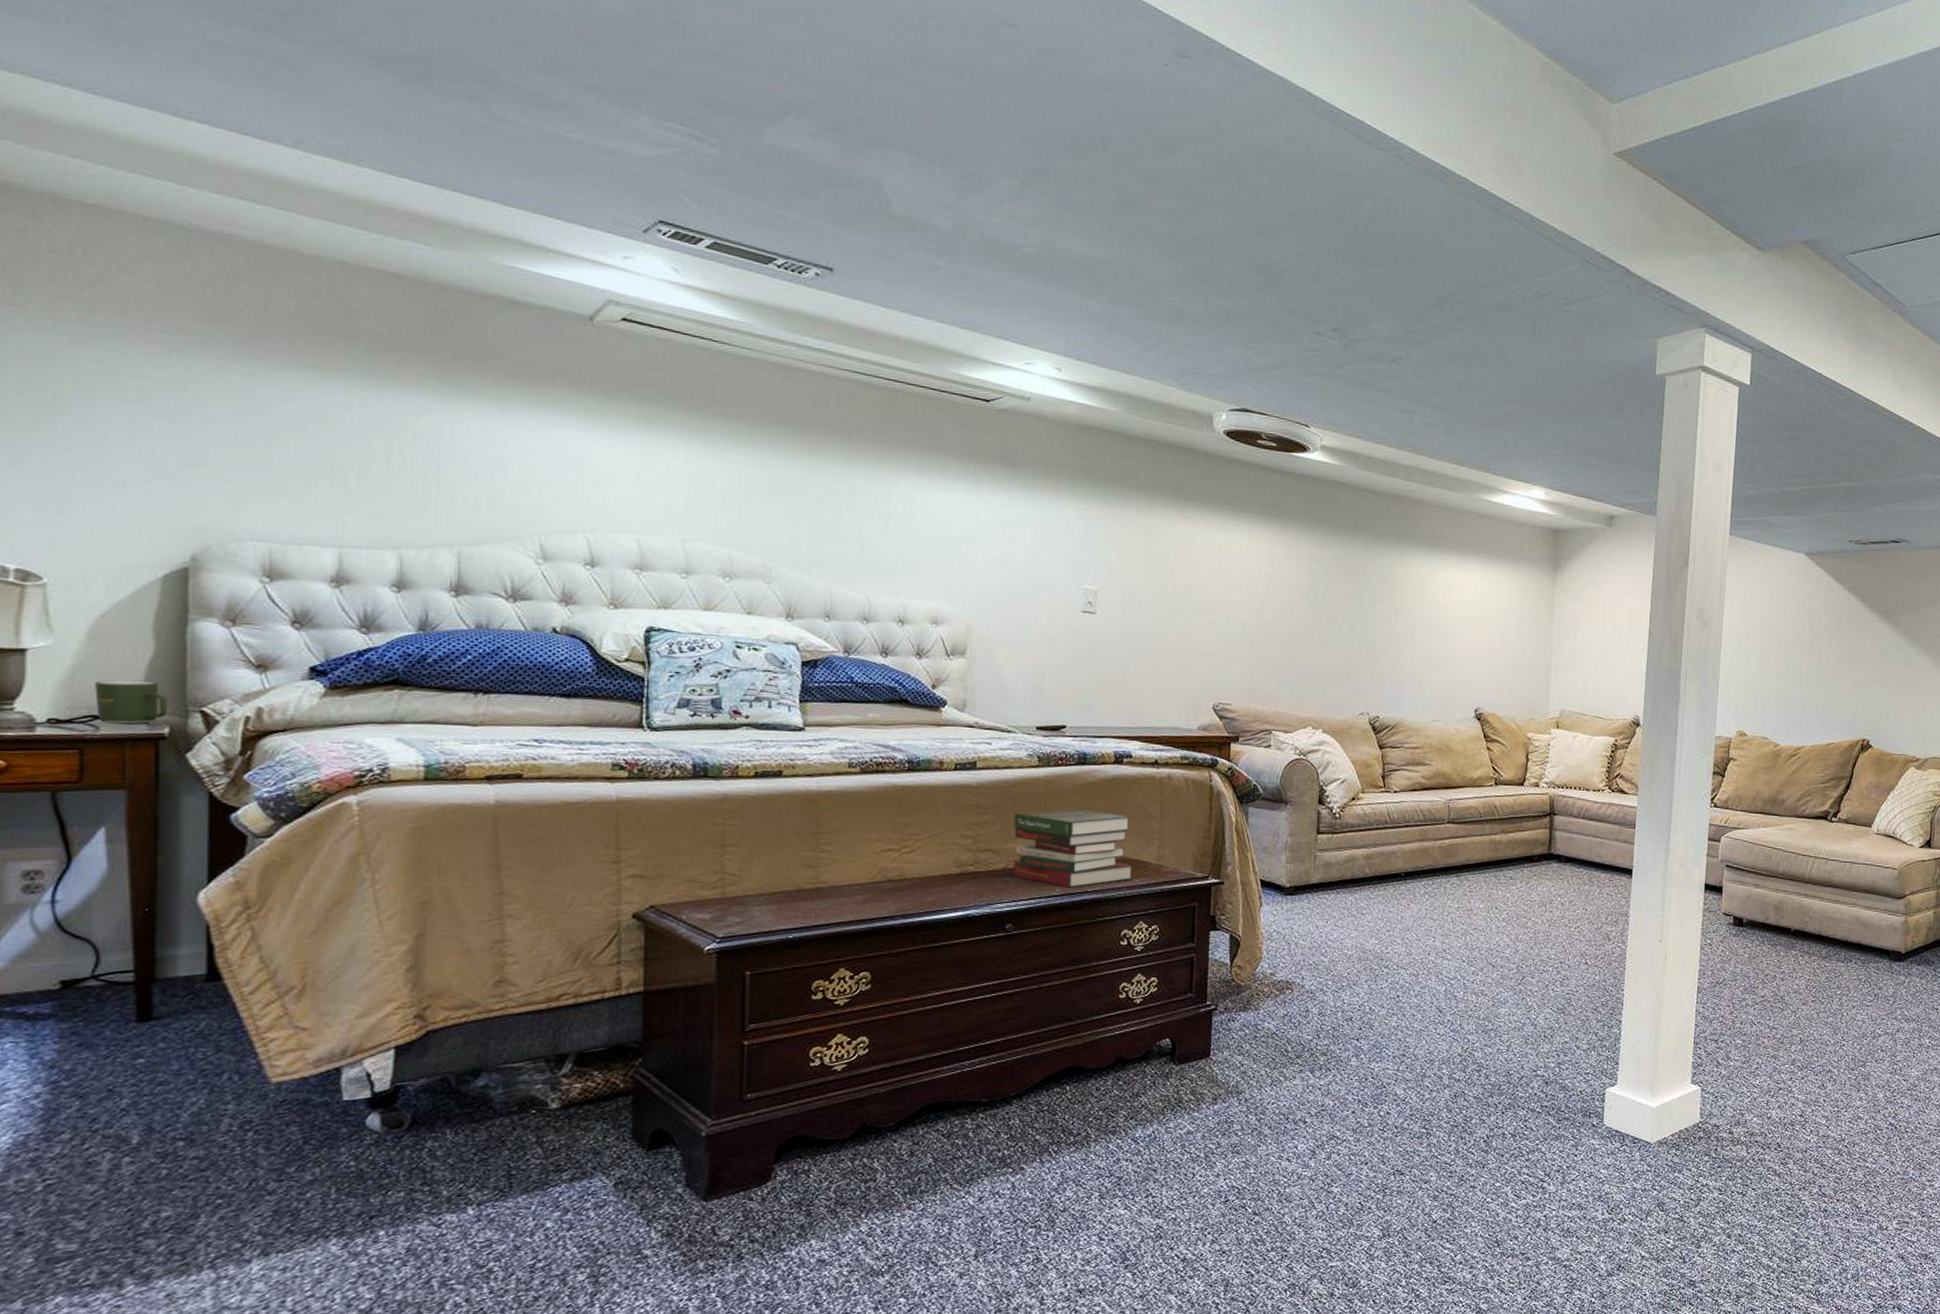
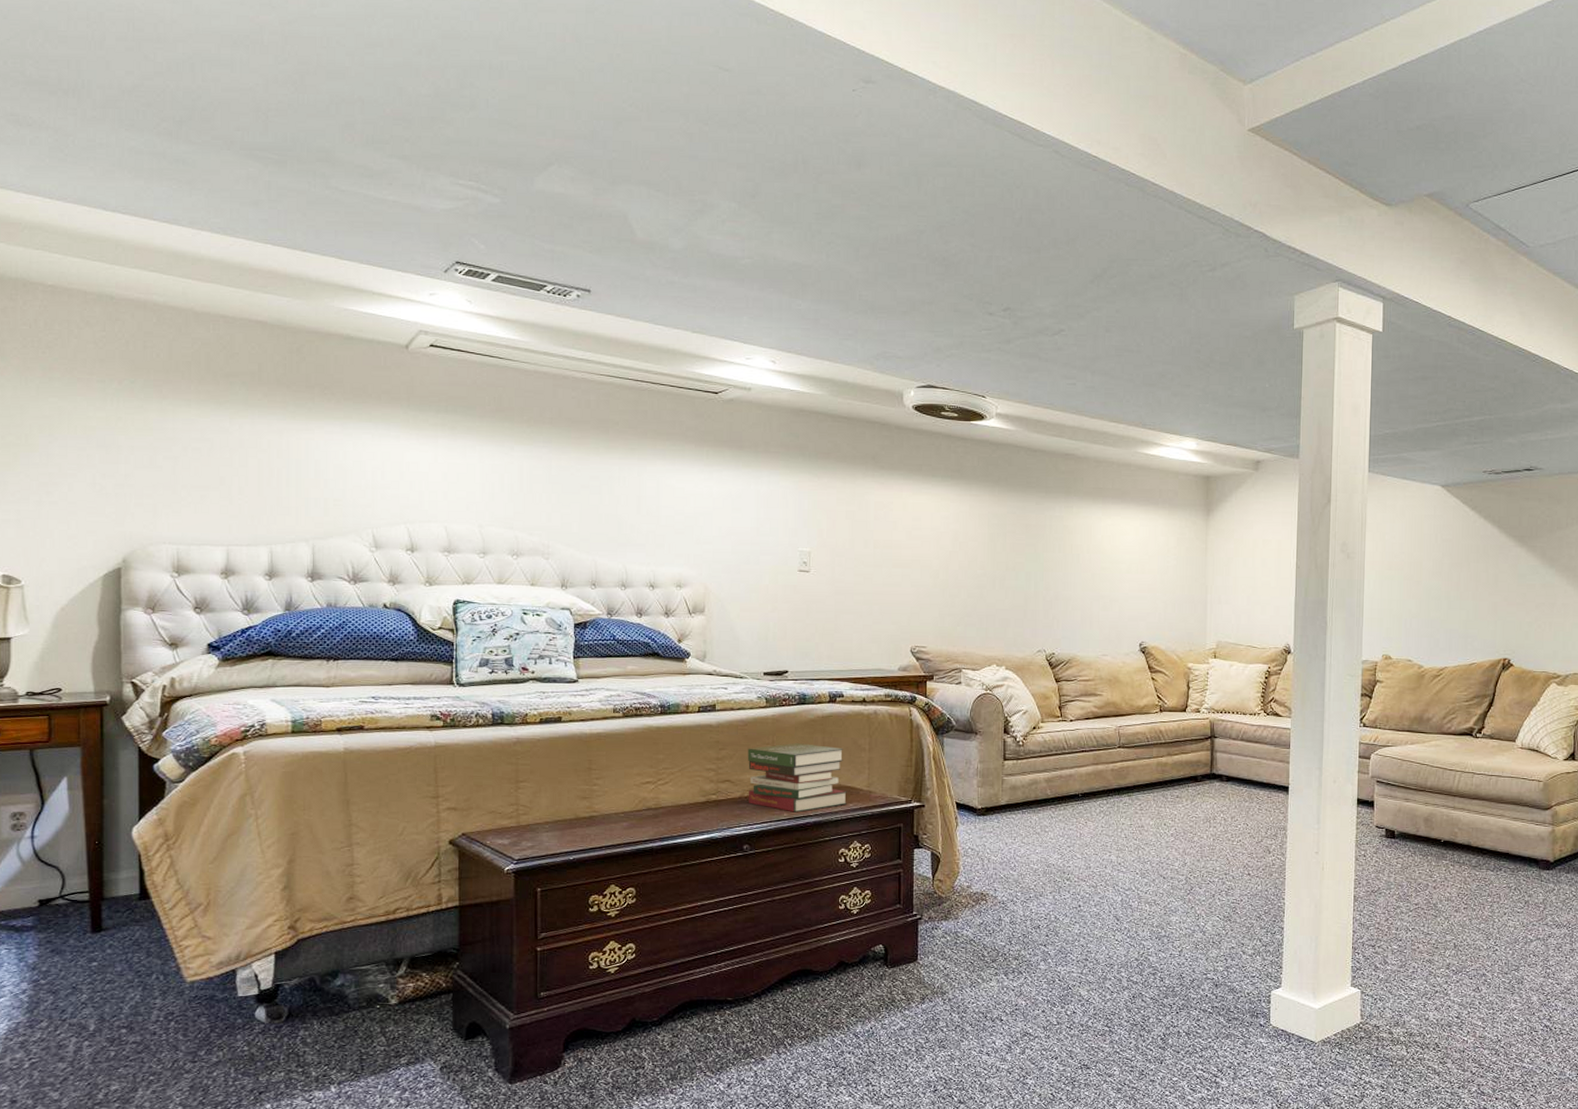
mug: present [95,680,168,724] -> none [58,659,109,695]

